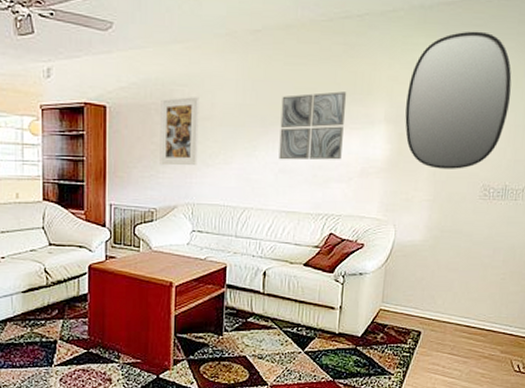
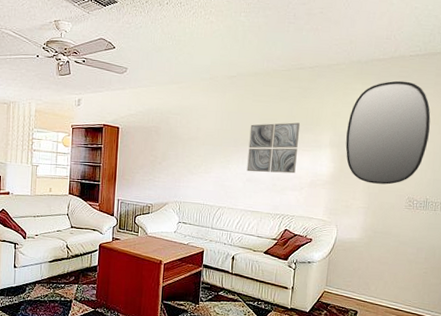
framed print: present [159,97,199,166] -> none [156,123,188,173]

